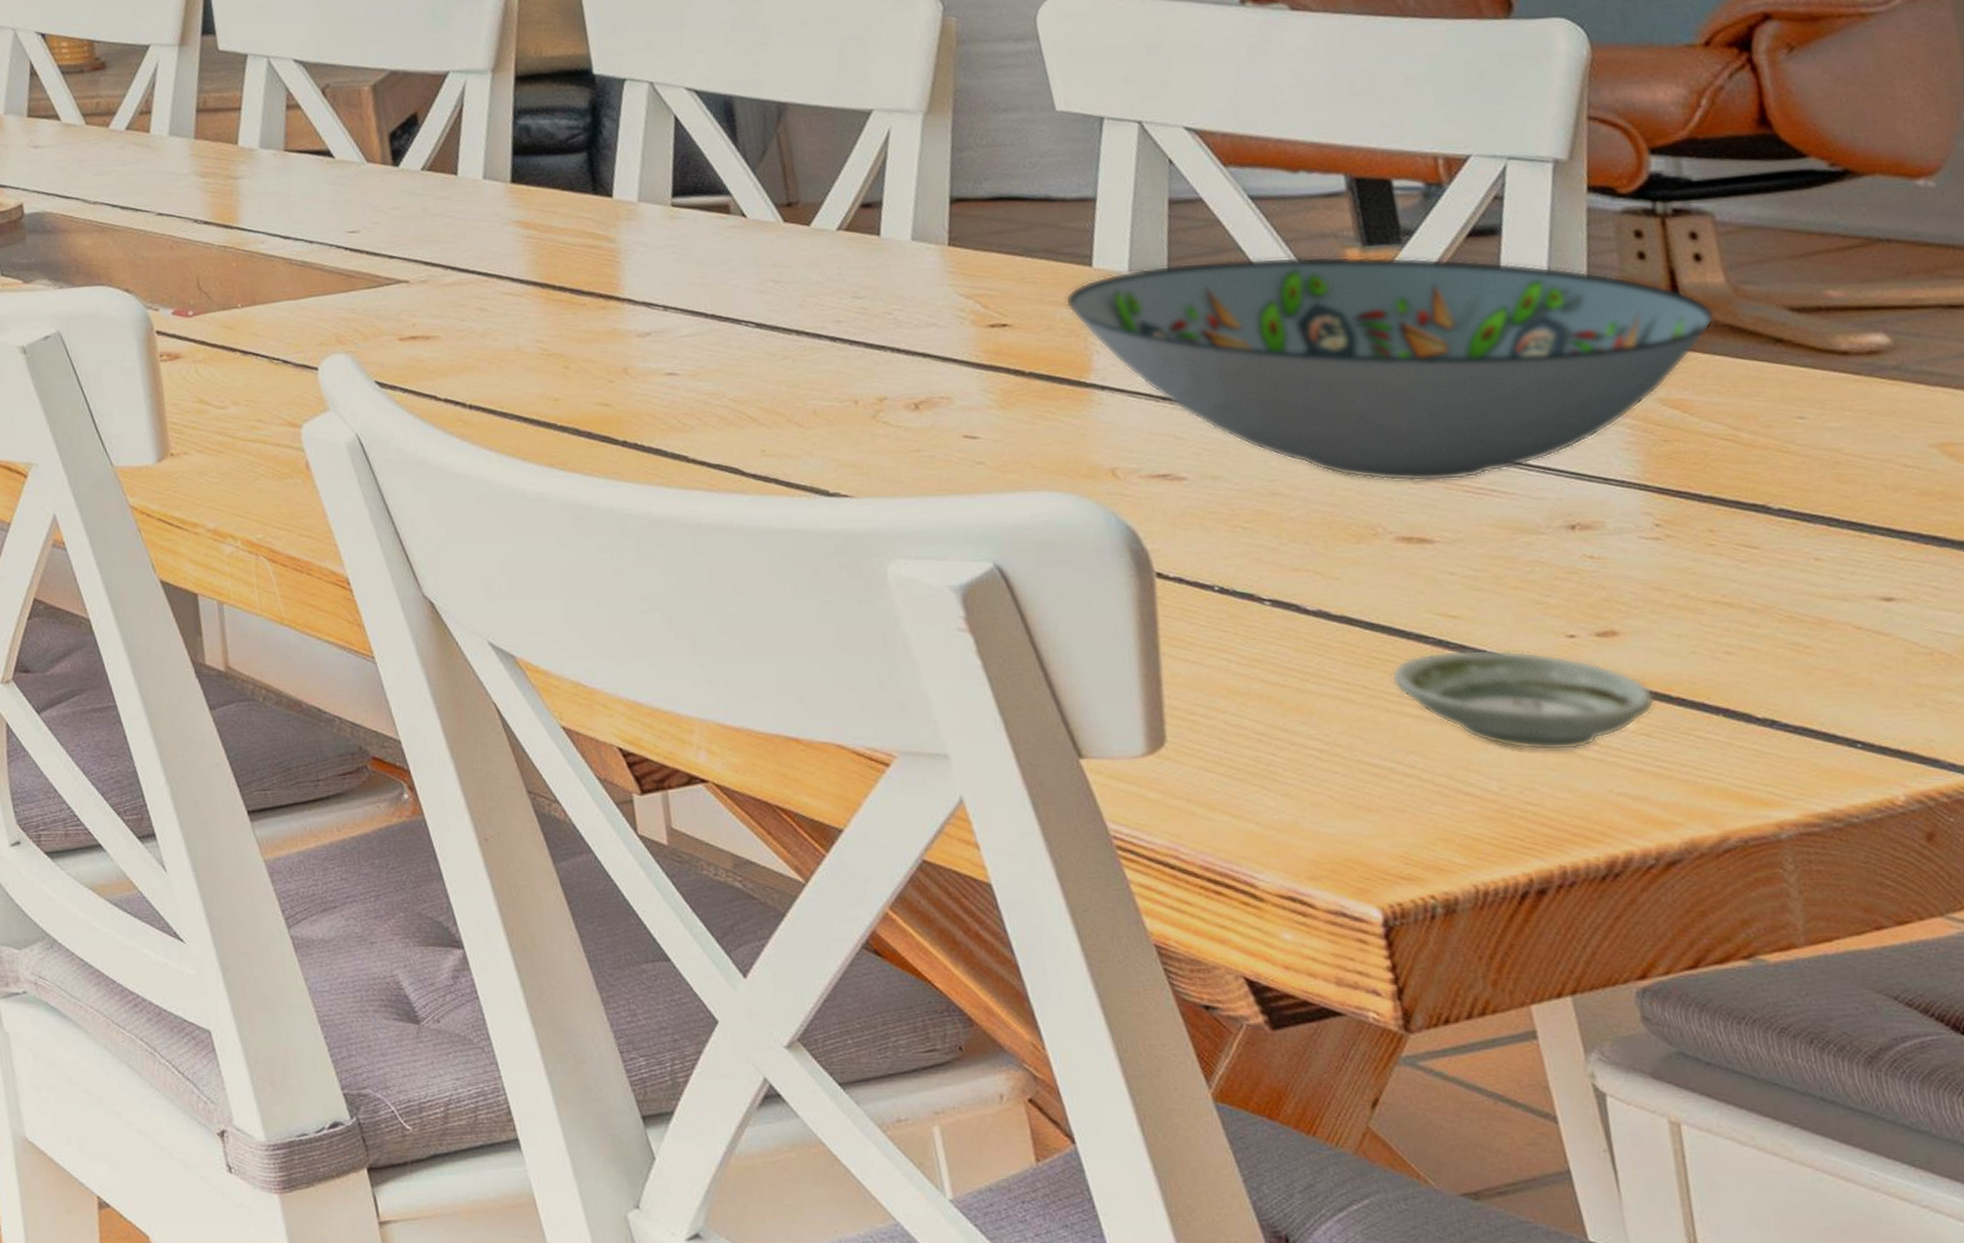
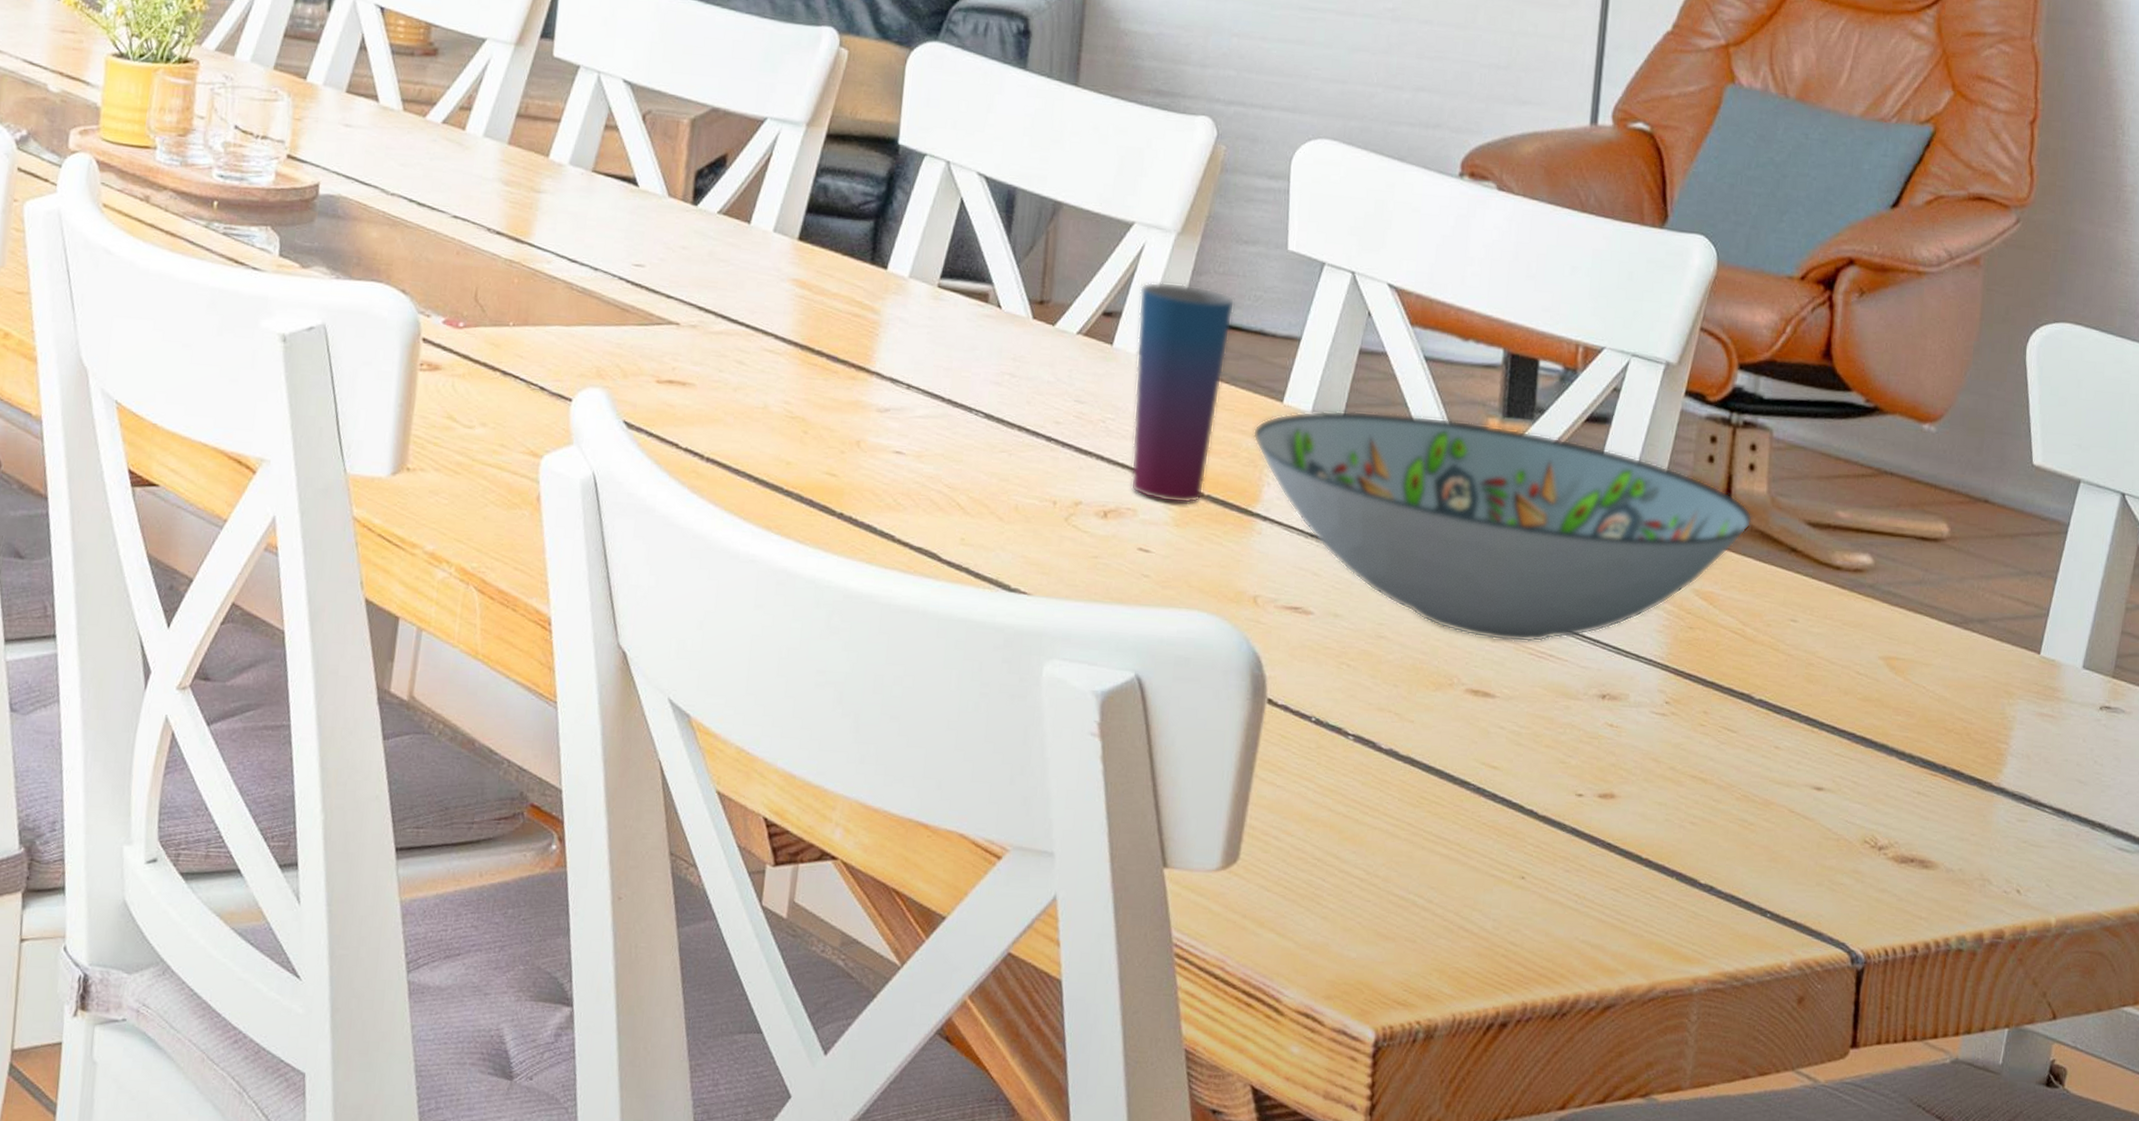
cup: none [896,162,1024,386] -> present [1130,281,1235,504]
saucer: present [1390,649,1656,751] -> none [1432,797,1629,899]

